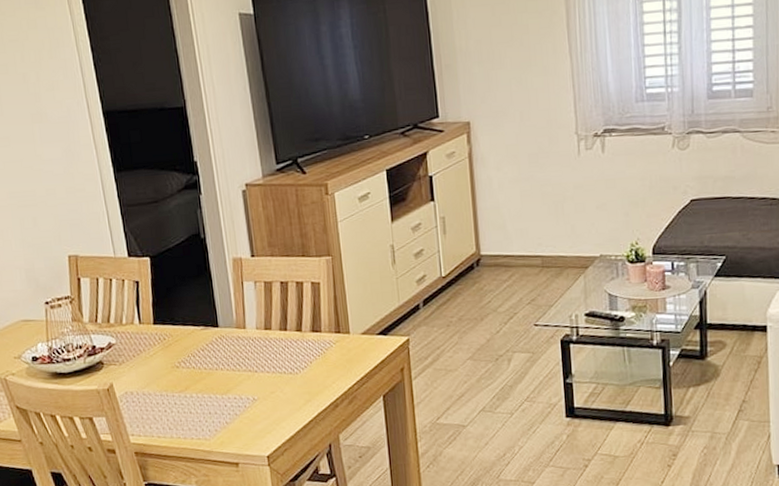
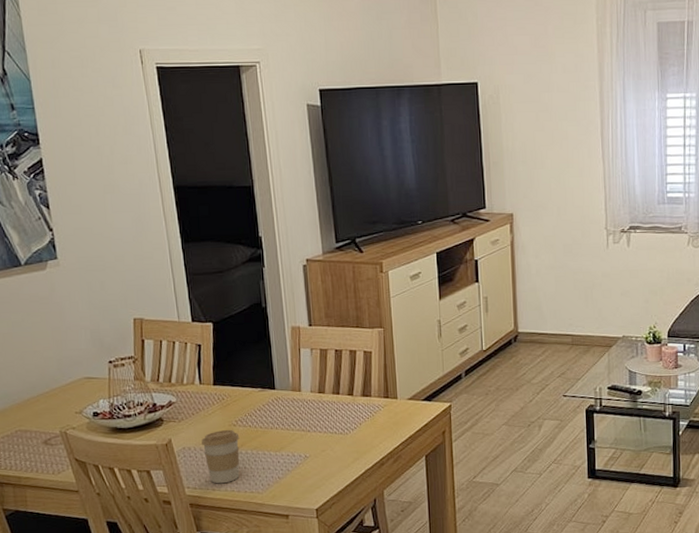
coffee cup: none [144,372,185,431] -> present [202,430,240,484]

